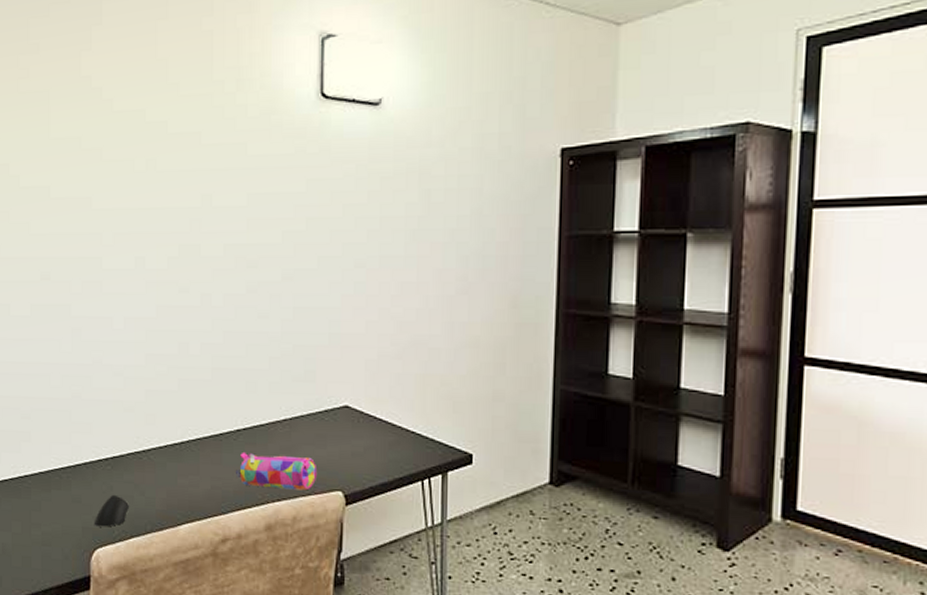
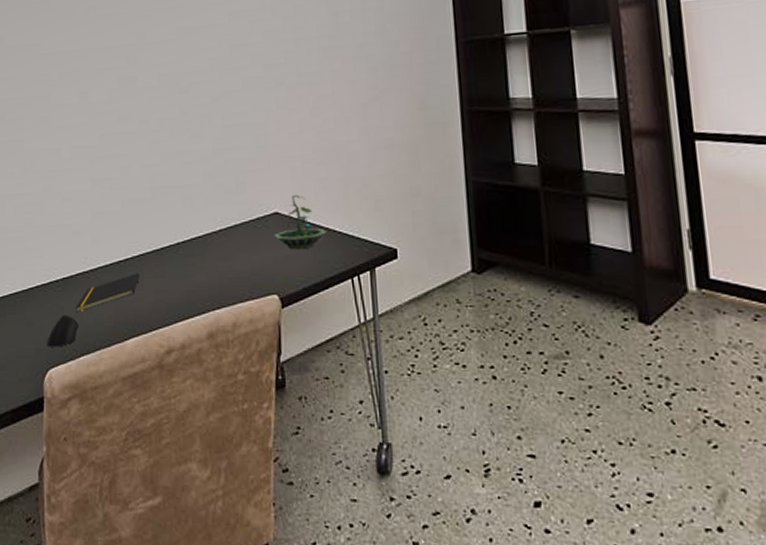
notepad: none [125,457,195,494] -> present [75,273,140,313]
pencil case: present [236,451,318,490] -> none [177,263,254,297]
terrarium: none [342,388,399,447] -> present [274,194,327,250]

